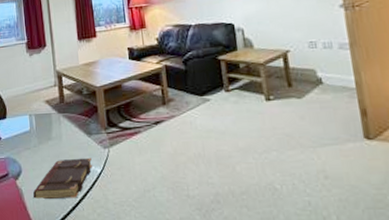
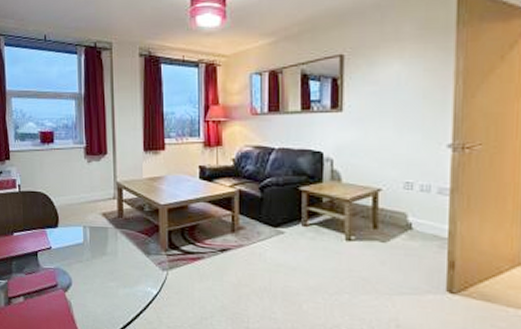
book: present [33,157,92,200] -> none [83,277,148,317]

